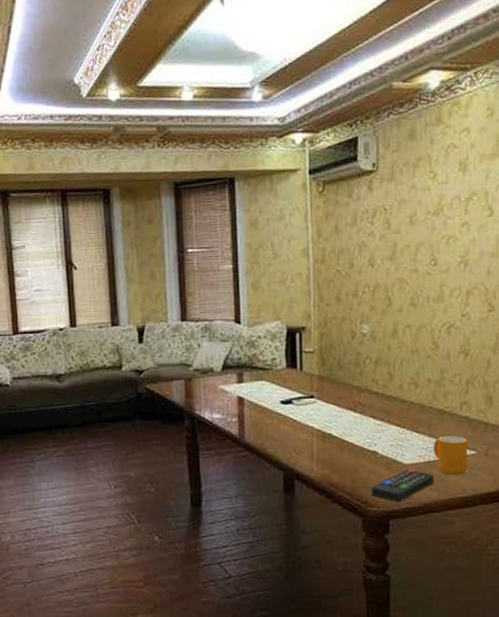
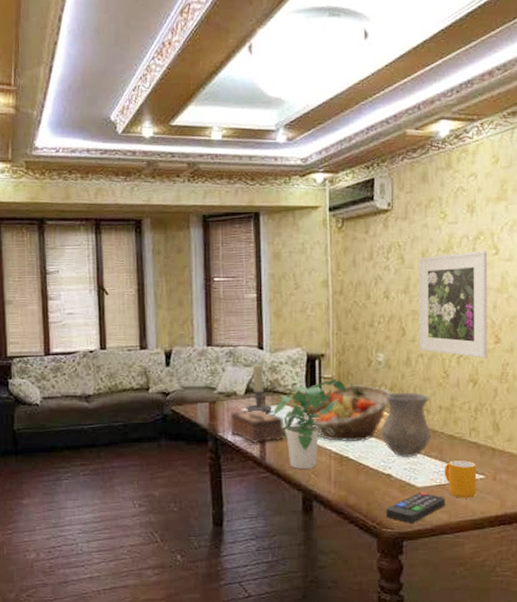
tissue box: none [206,386,264,422] -> present [230,409,285,444]
candle holder: none [223,339,250,390] -> present [246,365,272,413]
potted plant: none [252,353,330,447] -> present [273,379,347,469]
fruit basket: none [281,358,377,419] -> present [301,385,392,442]
vase: none [365,365,420,434] -> present [381,392,432,458]
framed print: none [405,212,480,328] -> present [418,251,487,358]

